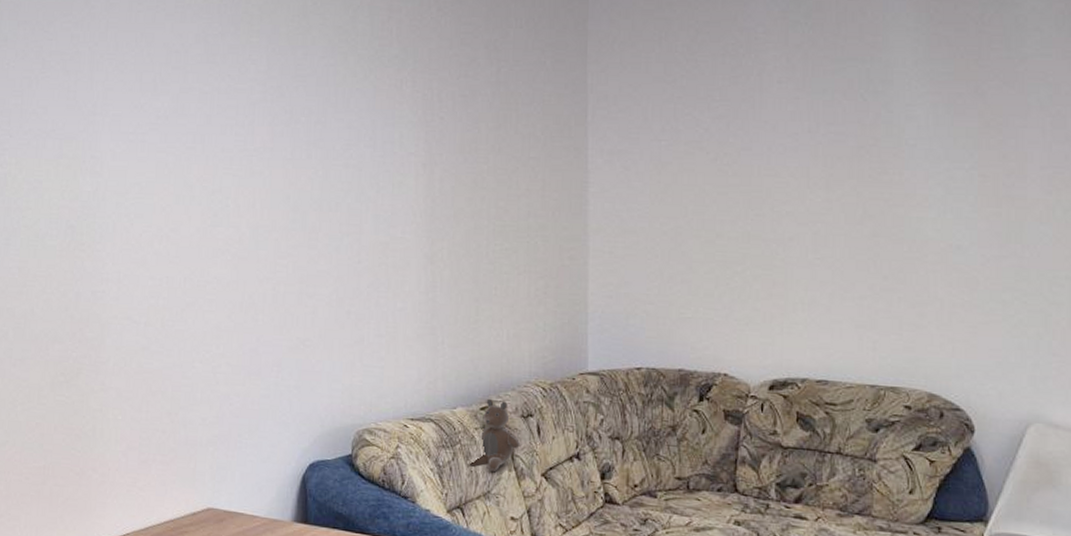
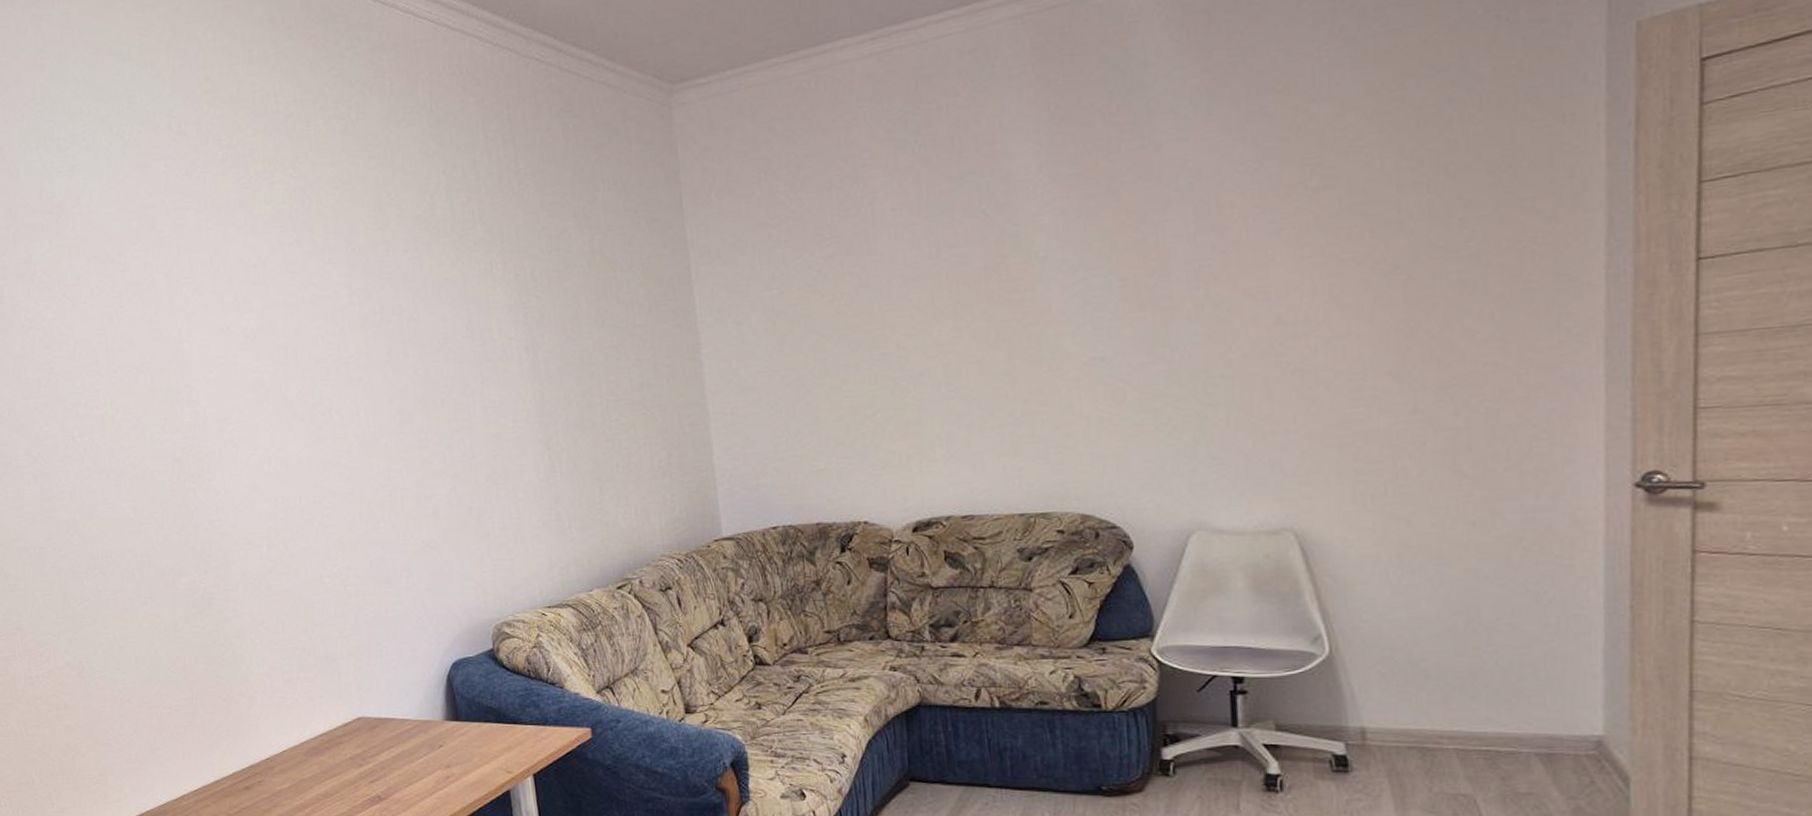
stuffed animal: present [467,398,520,473] -> none [611,577,662,649]

